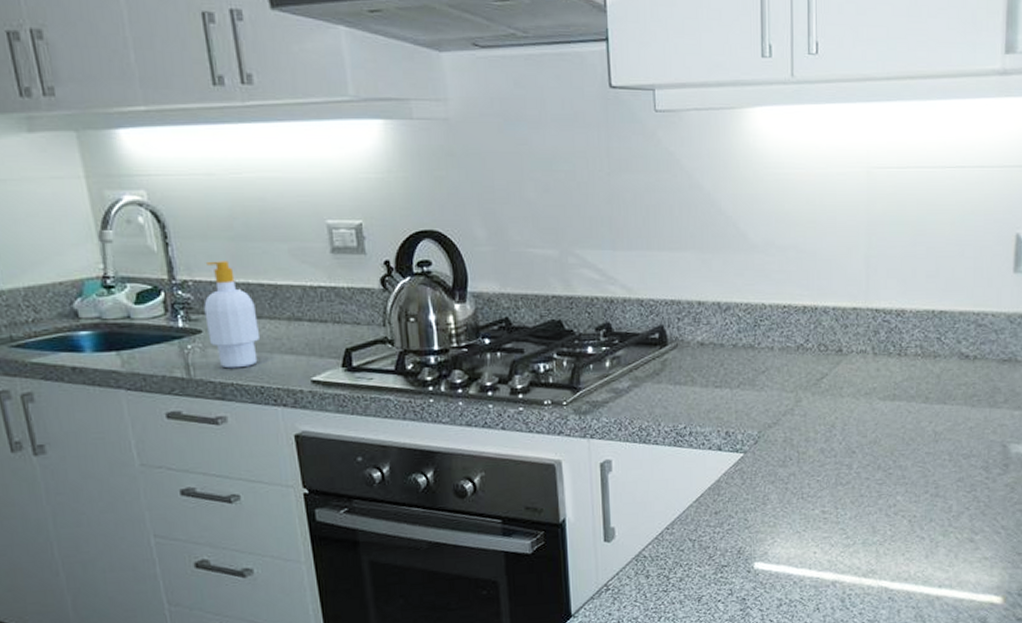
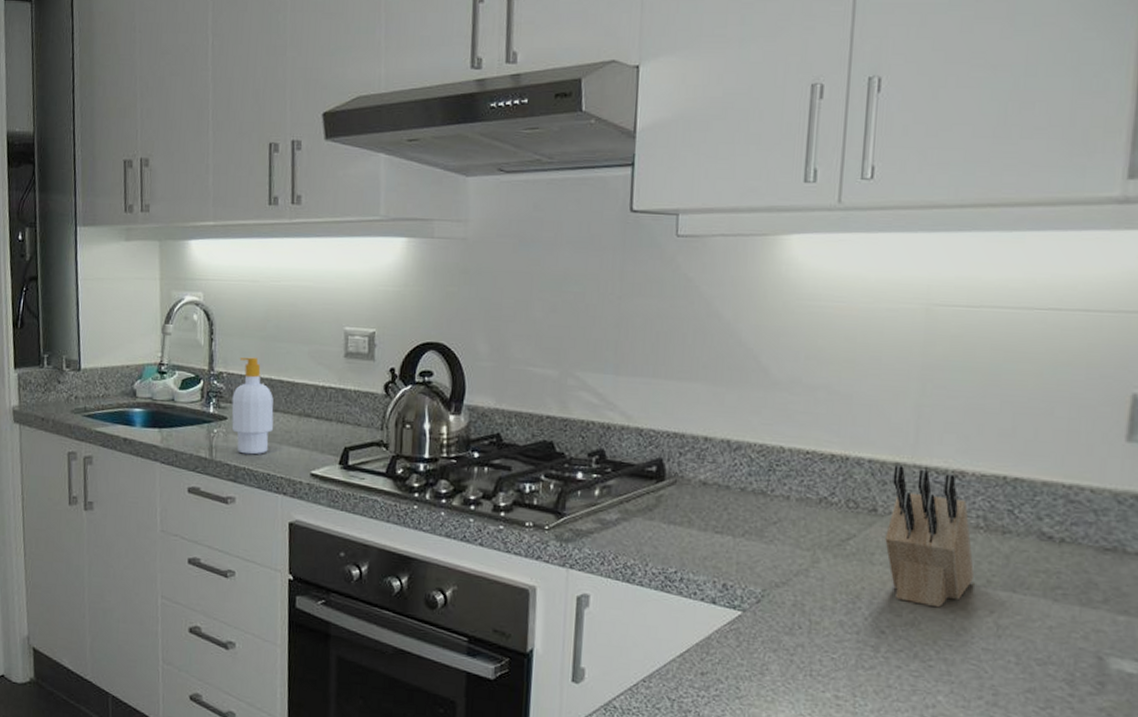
knife block: none [850,309,916,426] -> present [885,464,974,608]

